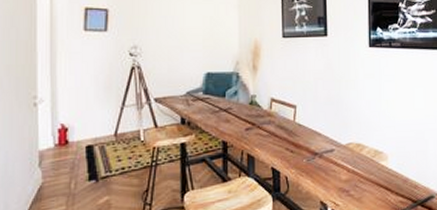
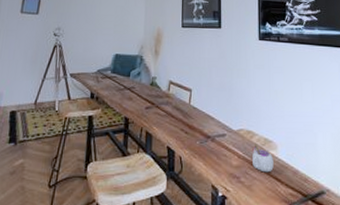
mug: none [362,156,384,184] -> present [252,144,274,173]

